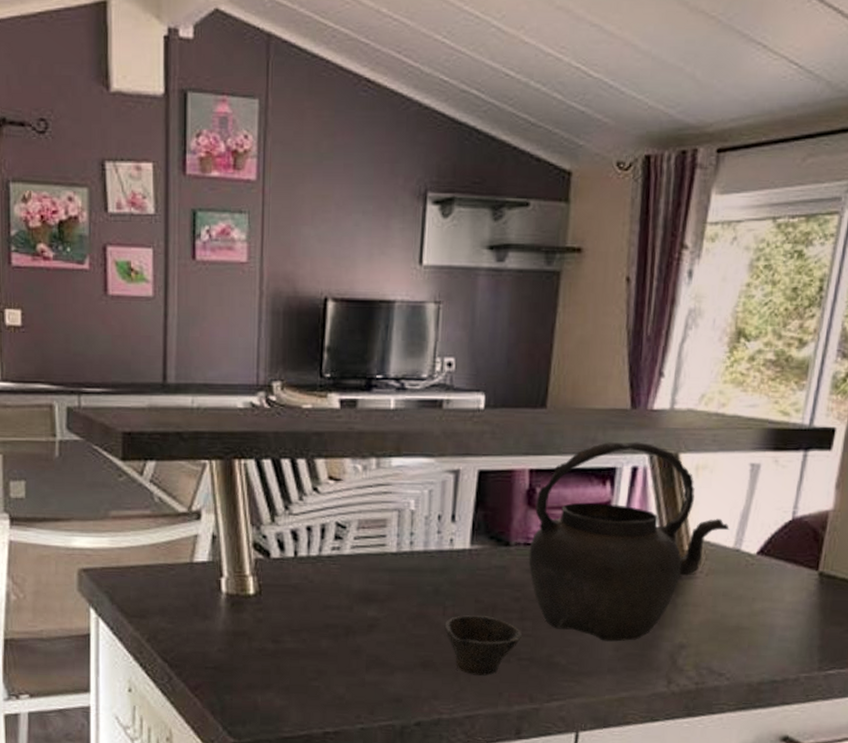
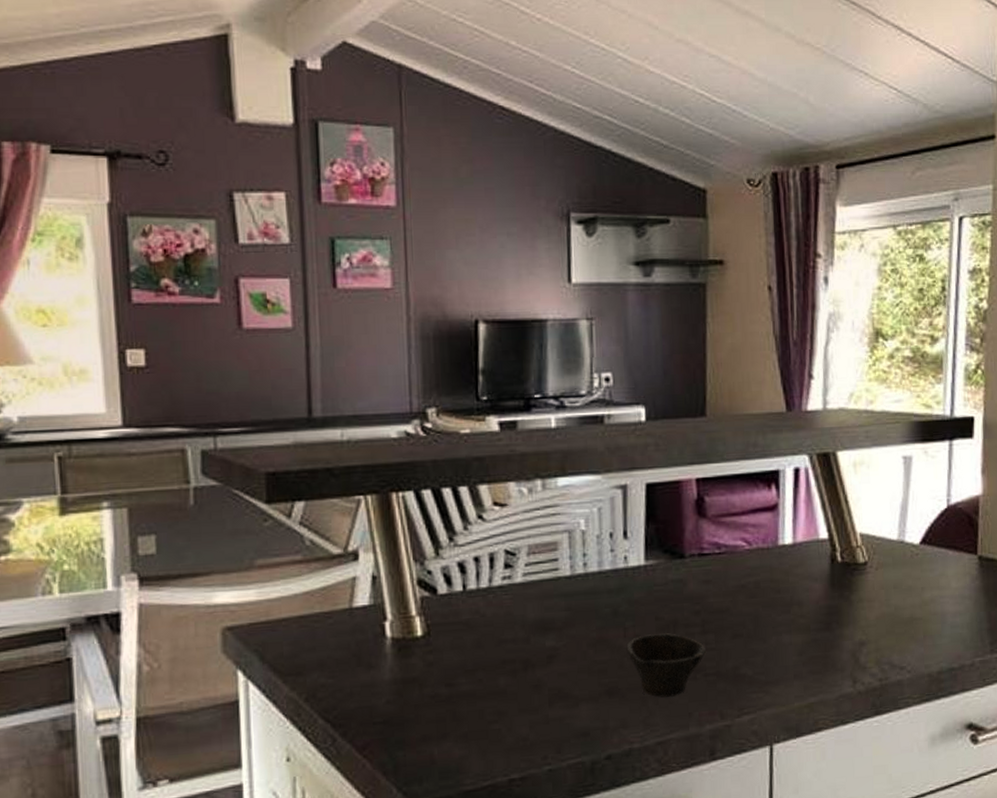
kettle: present [528,441,729,642] -> none [704,443,892,647]

